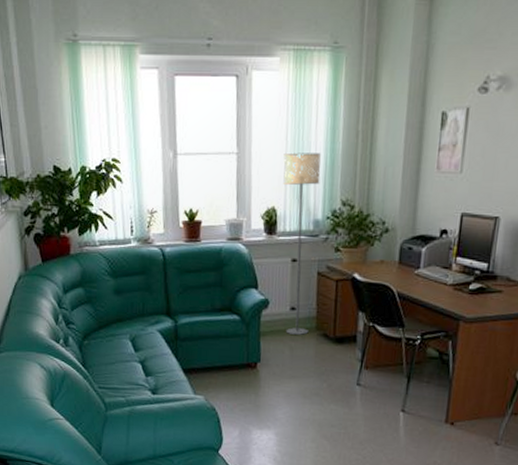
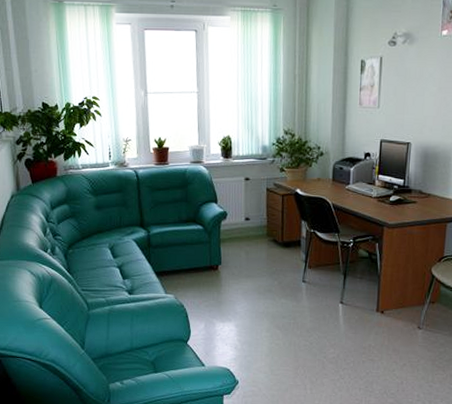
floor lamp: present [282,152,321,335] -> none [235,92,266,241]

